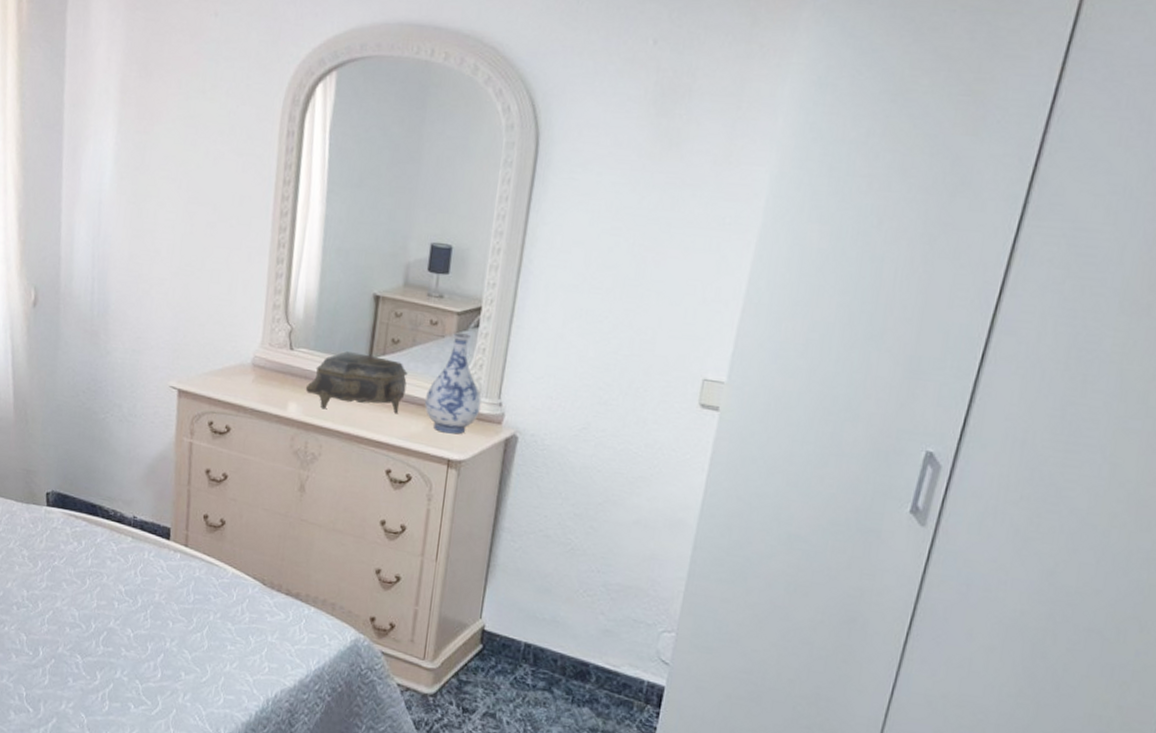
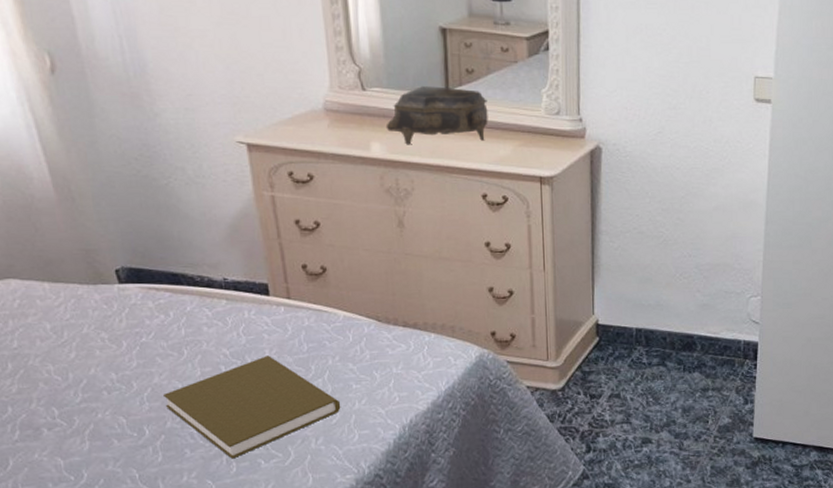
book: none [60,599,213,697] -> present [162,355,341,459]
vase: present [424,332,481,434] -> none [508,57,563,153]

